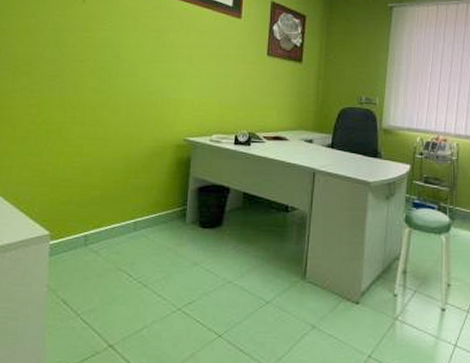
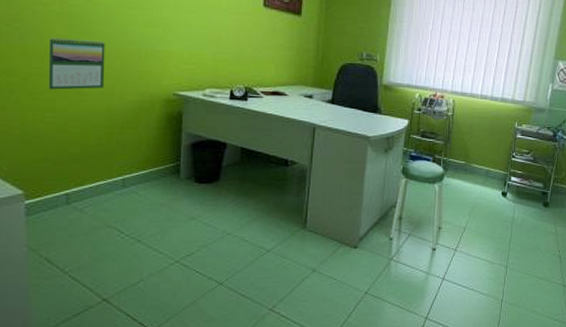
calendar: none [78,90,128,137] -> present [48,37,105,90]

